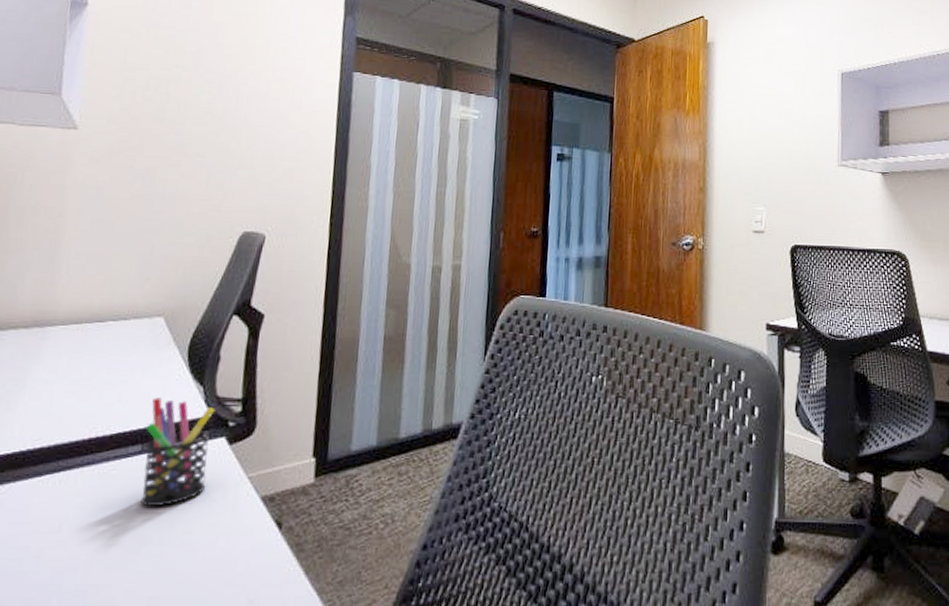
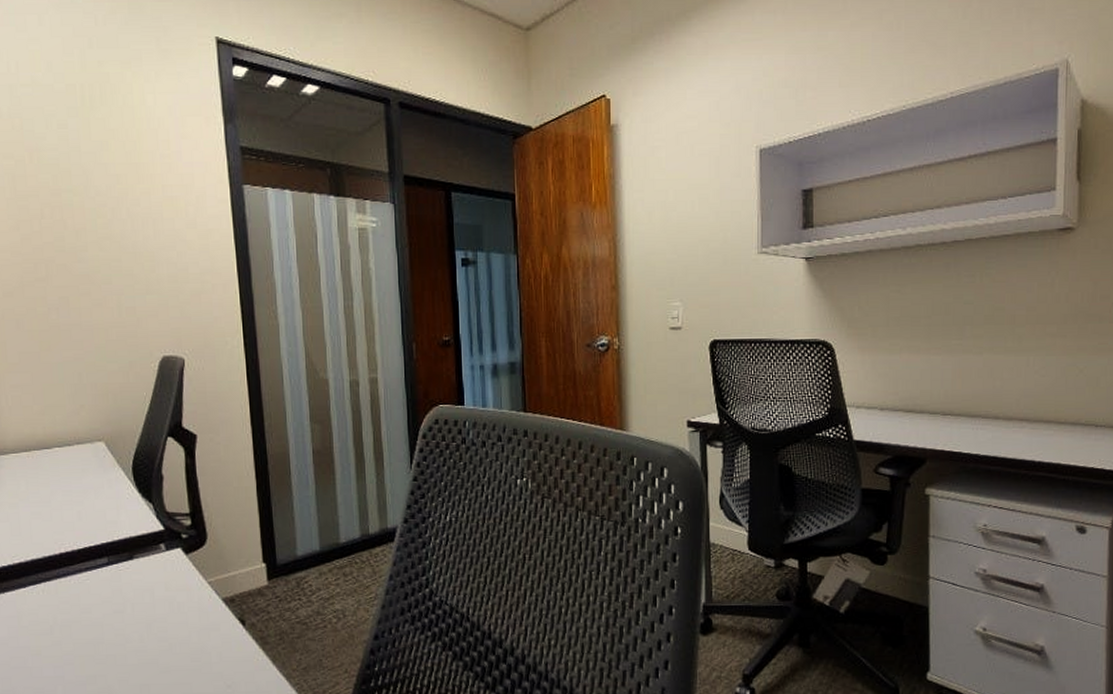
pen holder: present [140,397,216,507] -> none [108,515,172,611]

